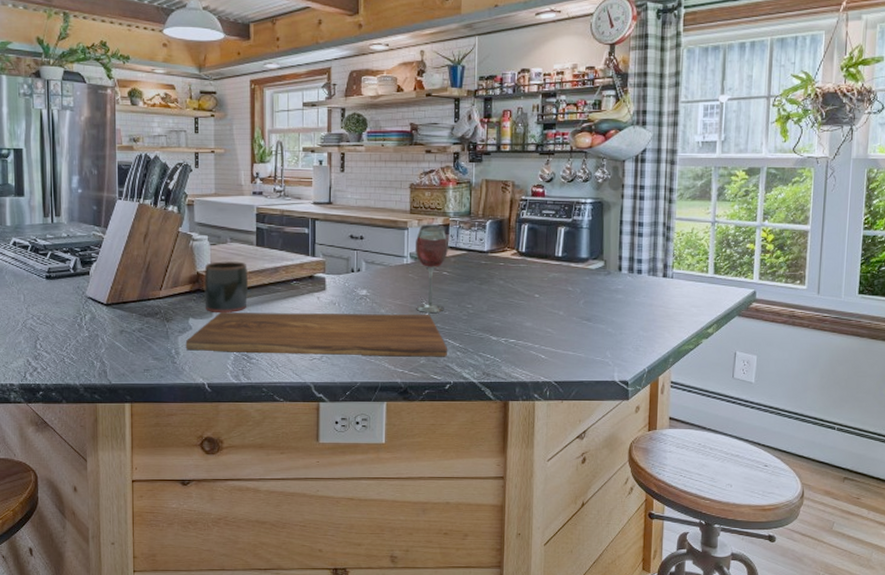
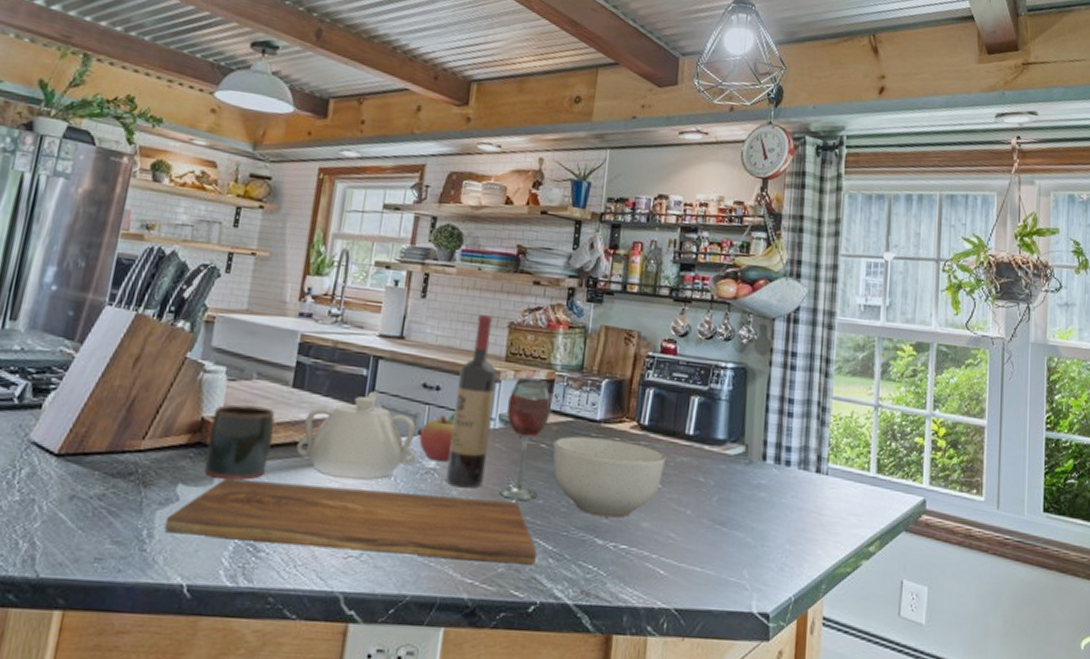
teapot: none [266,244,352,307] -> present [296,391,417,481]
fruit: none [352,254,377,290] -> present [419,412,456,462]
wine bottle: none [375,180,405,307] -> present [446,314,498,488]
bowl: none [452,264,541,321] -> present [552,435,666,518]

